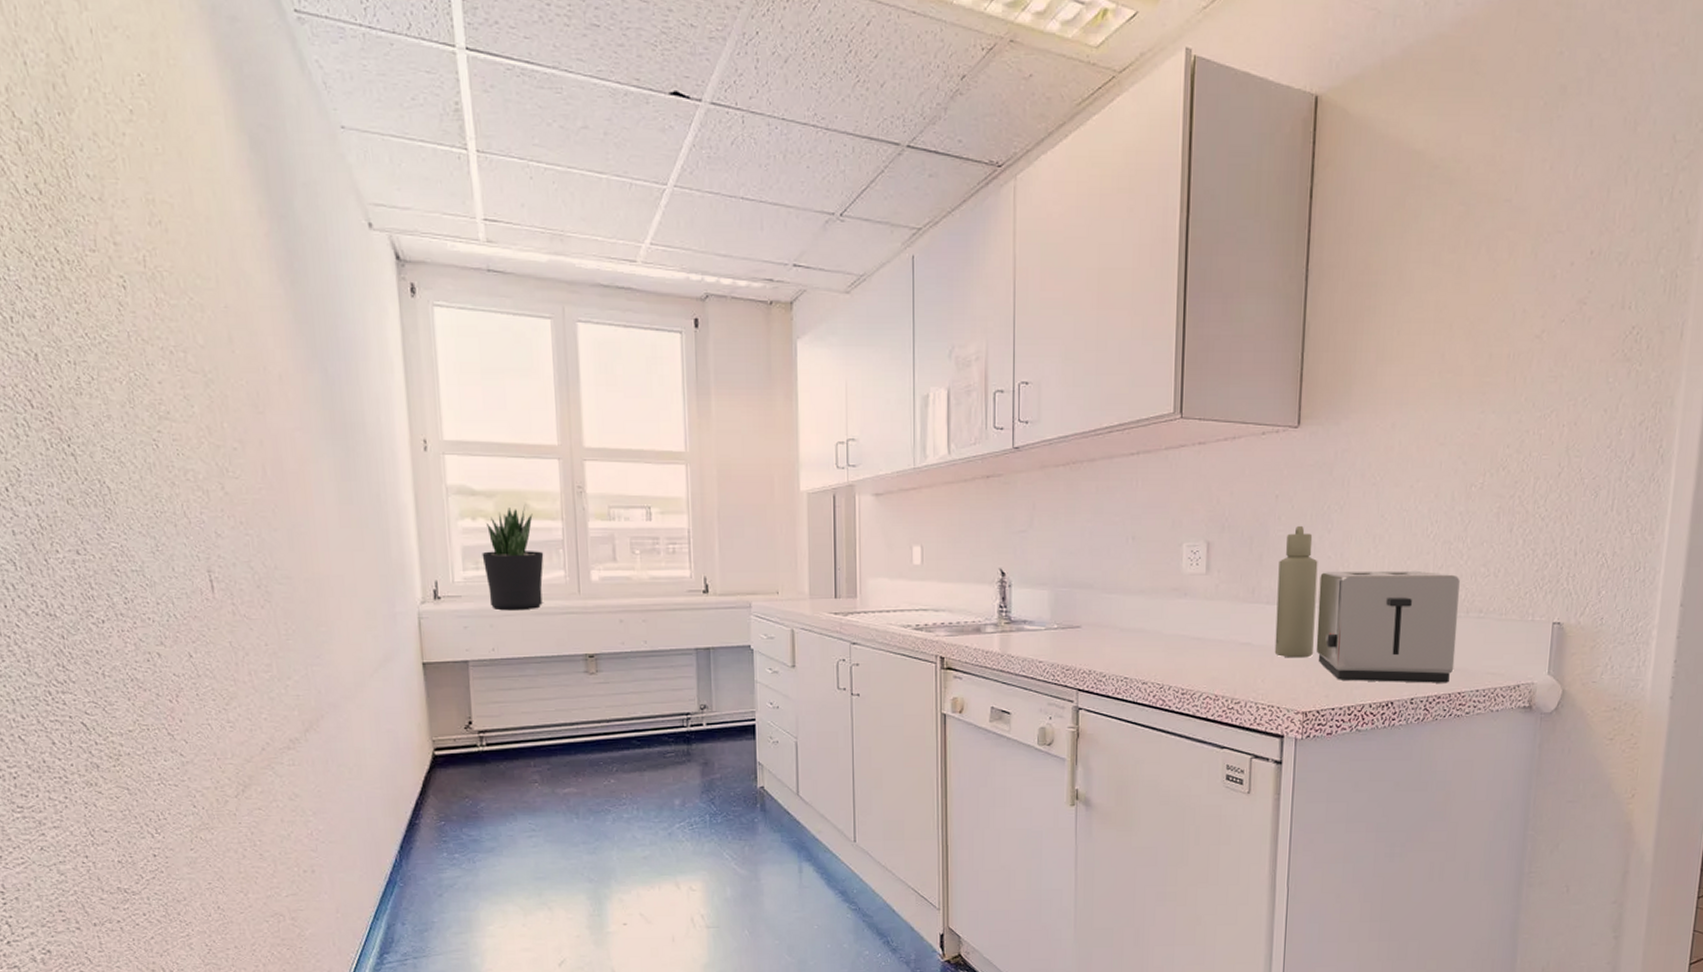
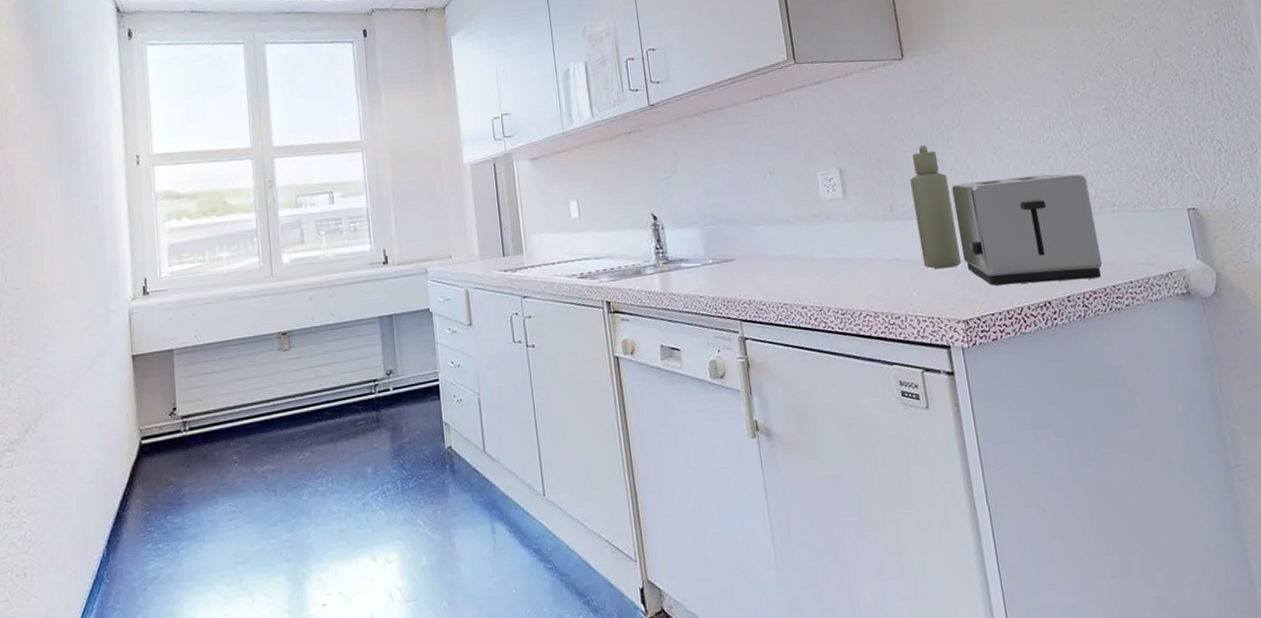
planter: present [482,505,544,611] -> none [185,202,240,299]

